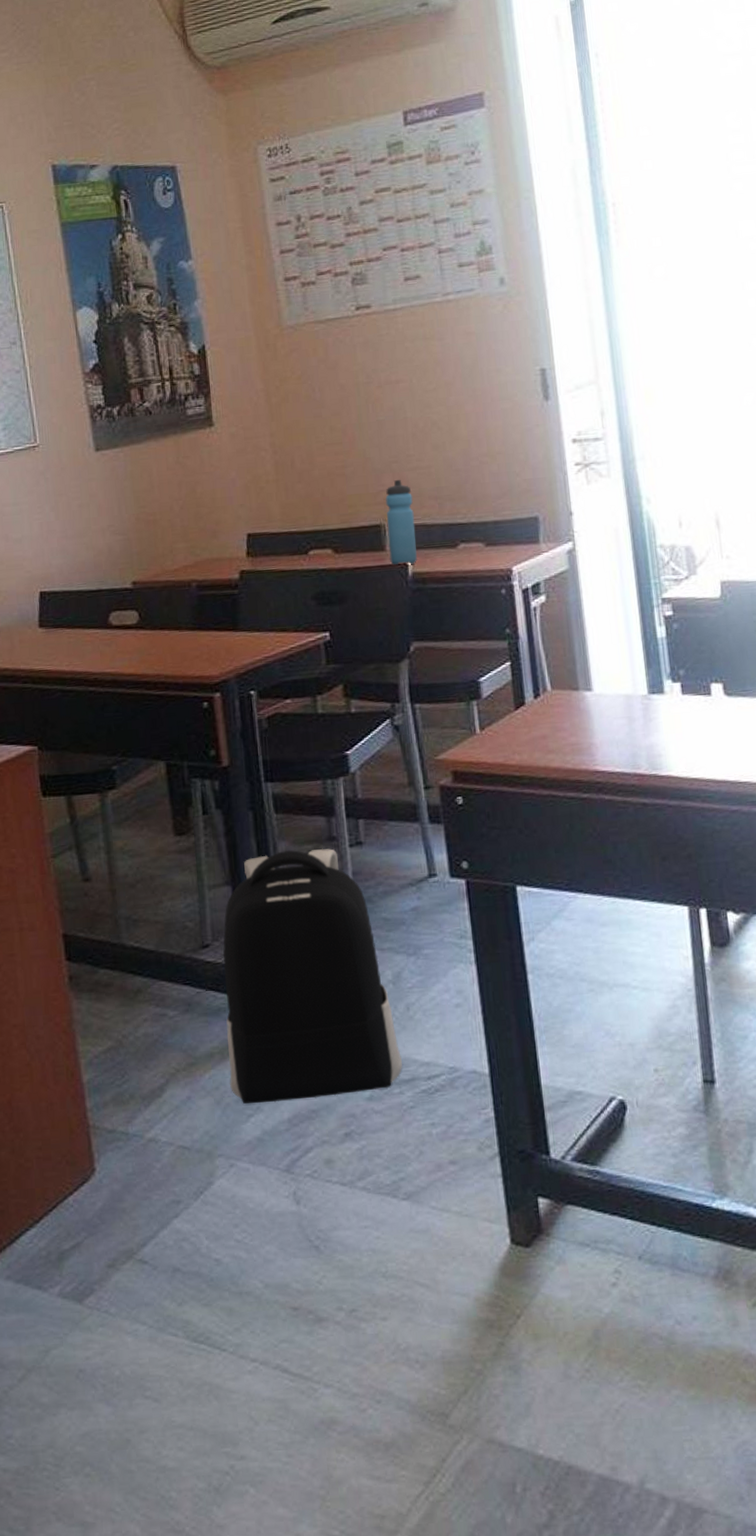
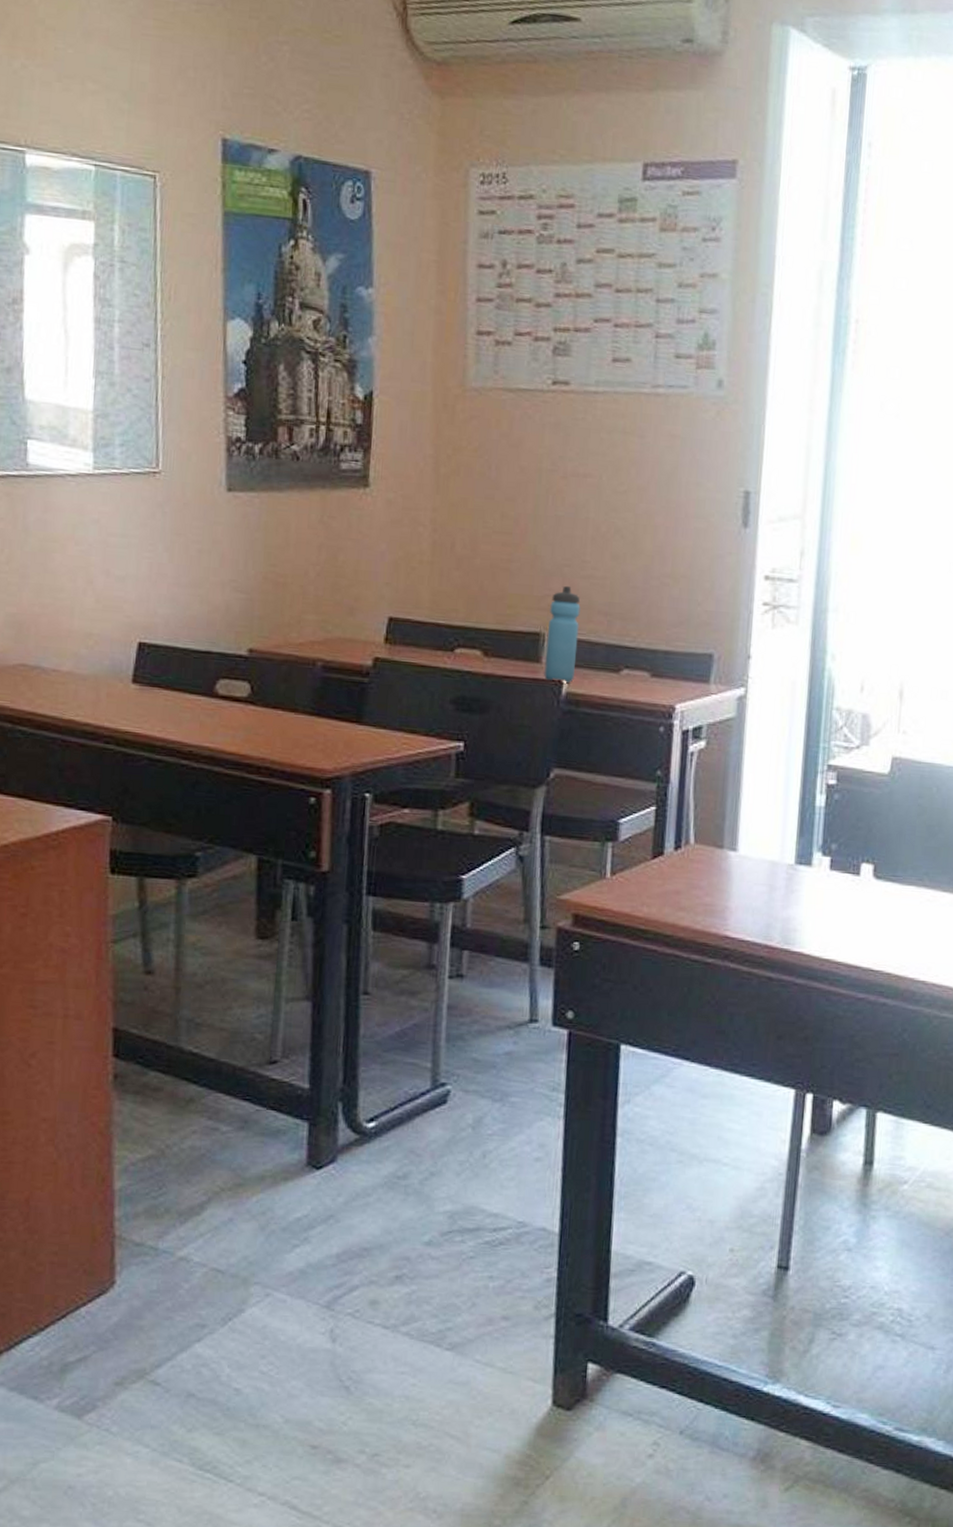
backpack: present [223,848,402,1104] -> none [278,972,469,1236]

